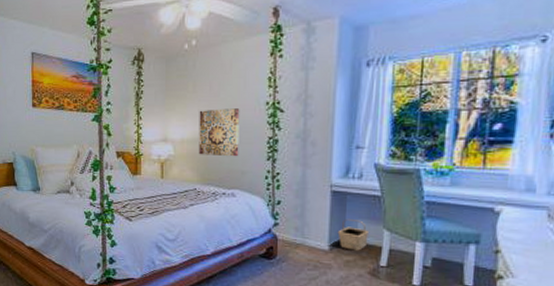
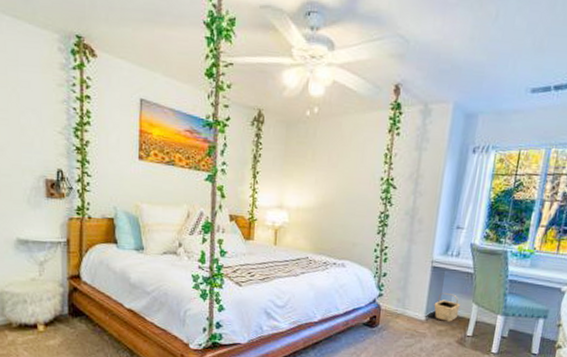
wall art: present [198,108,240,157] -> none [313,180,356,229]

